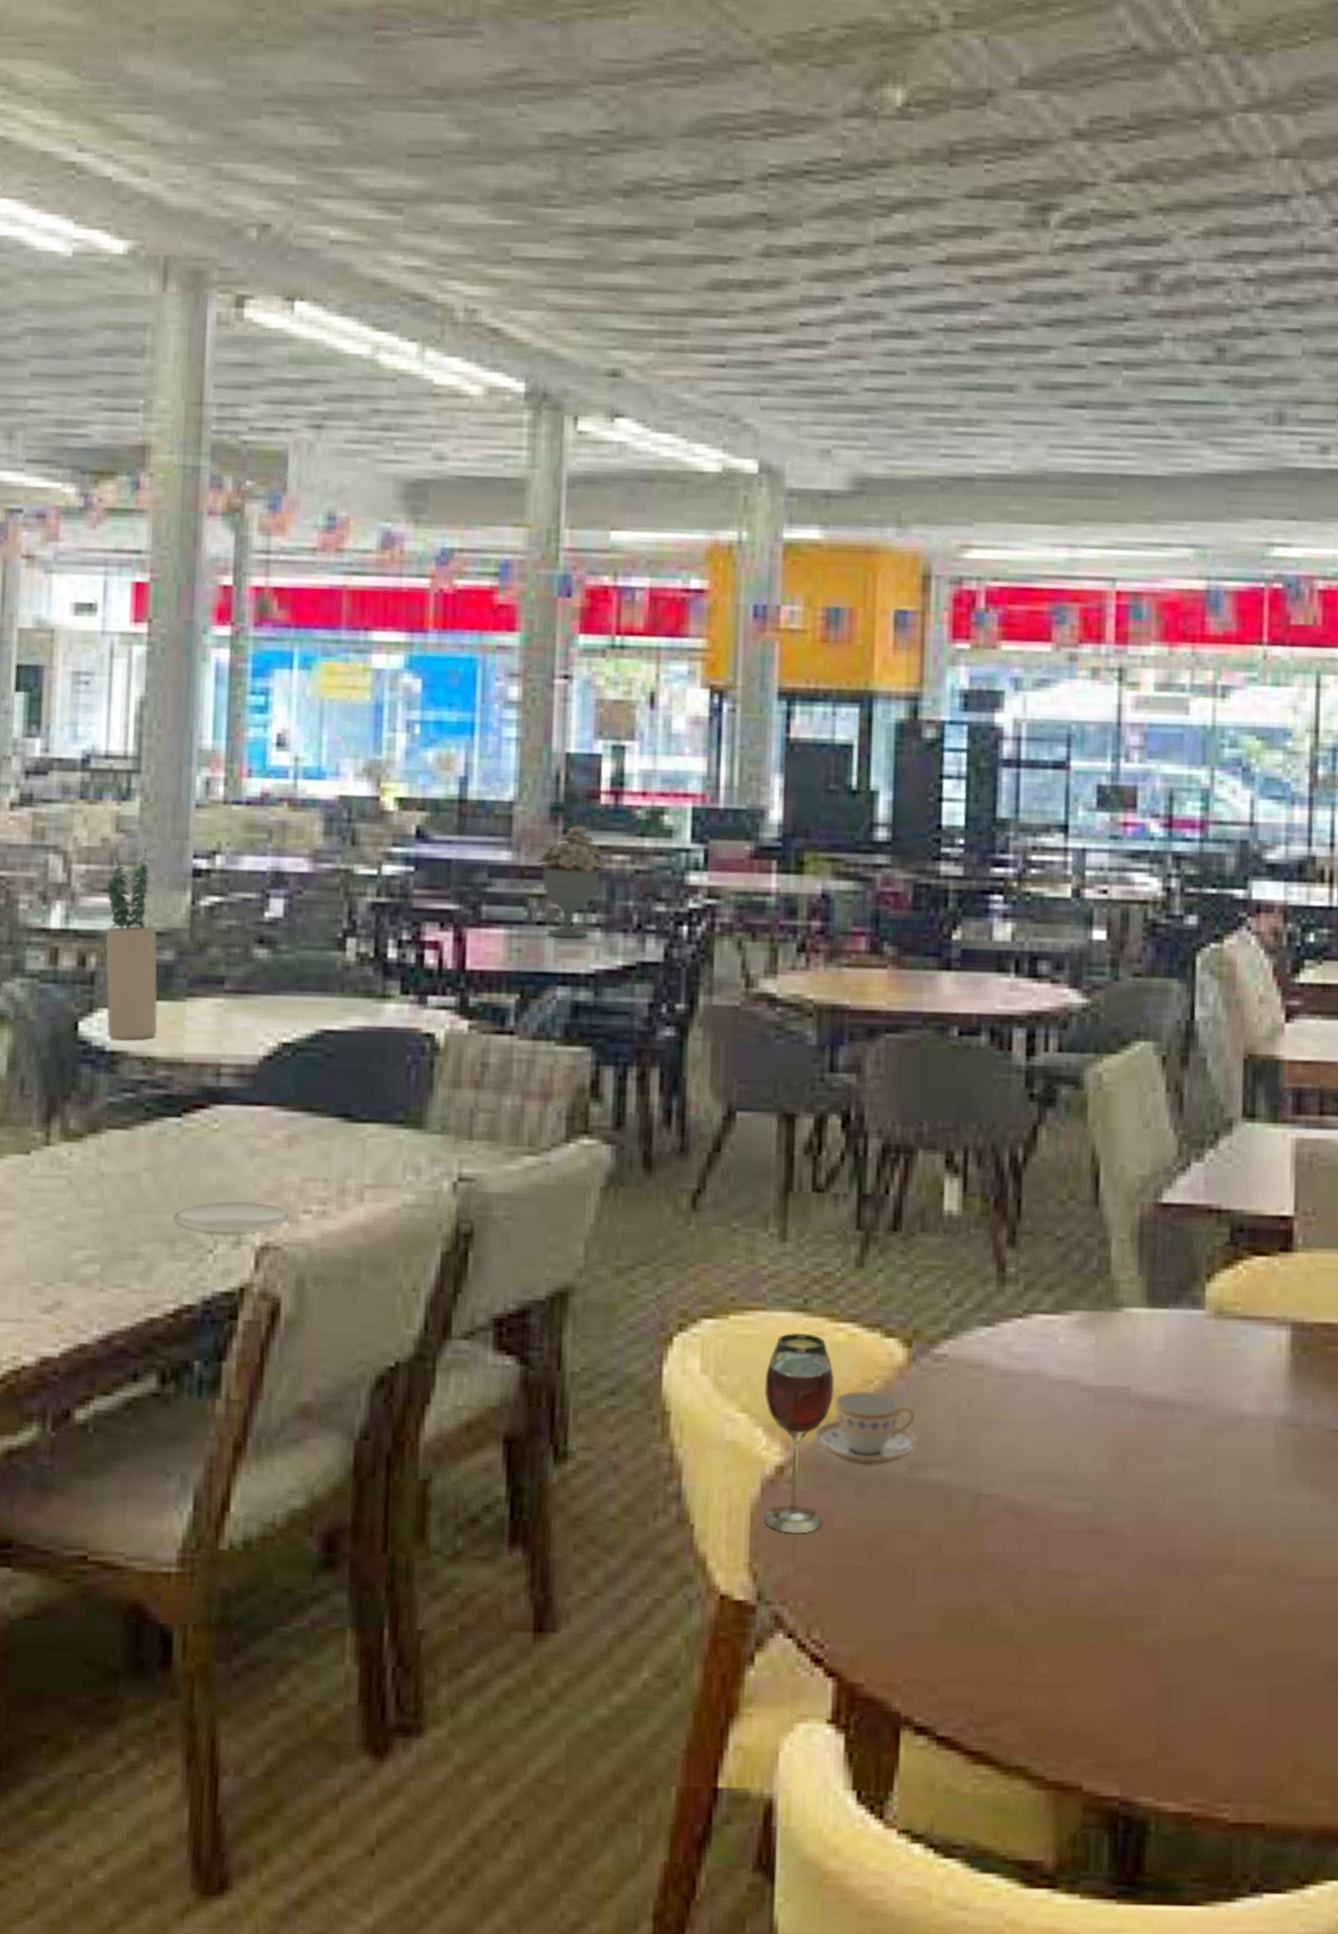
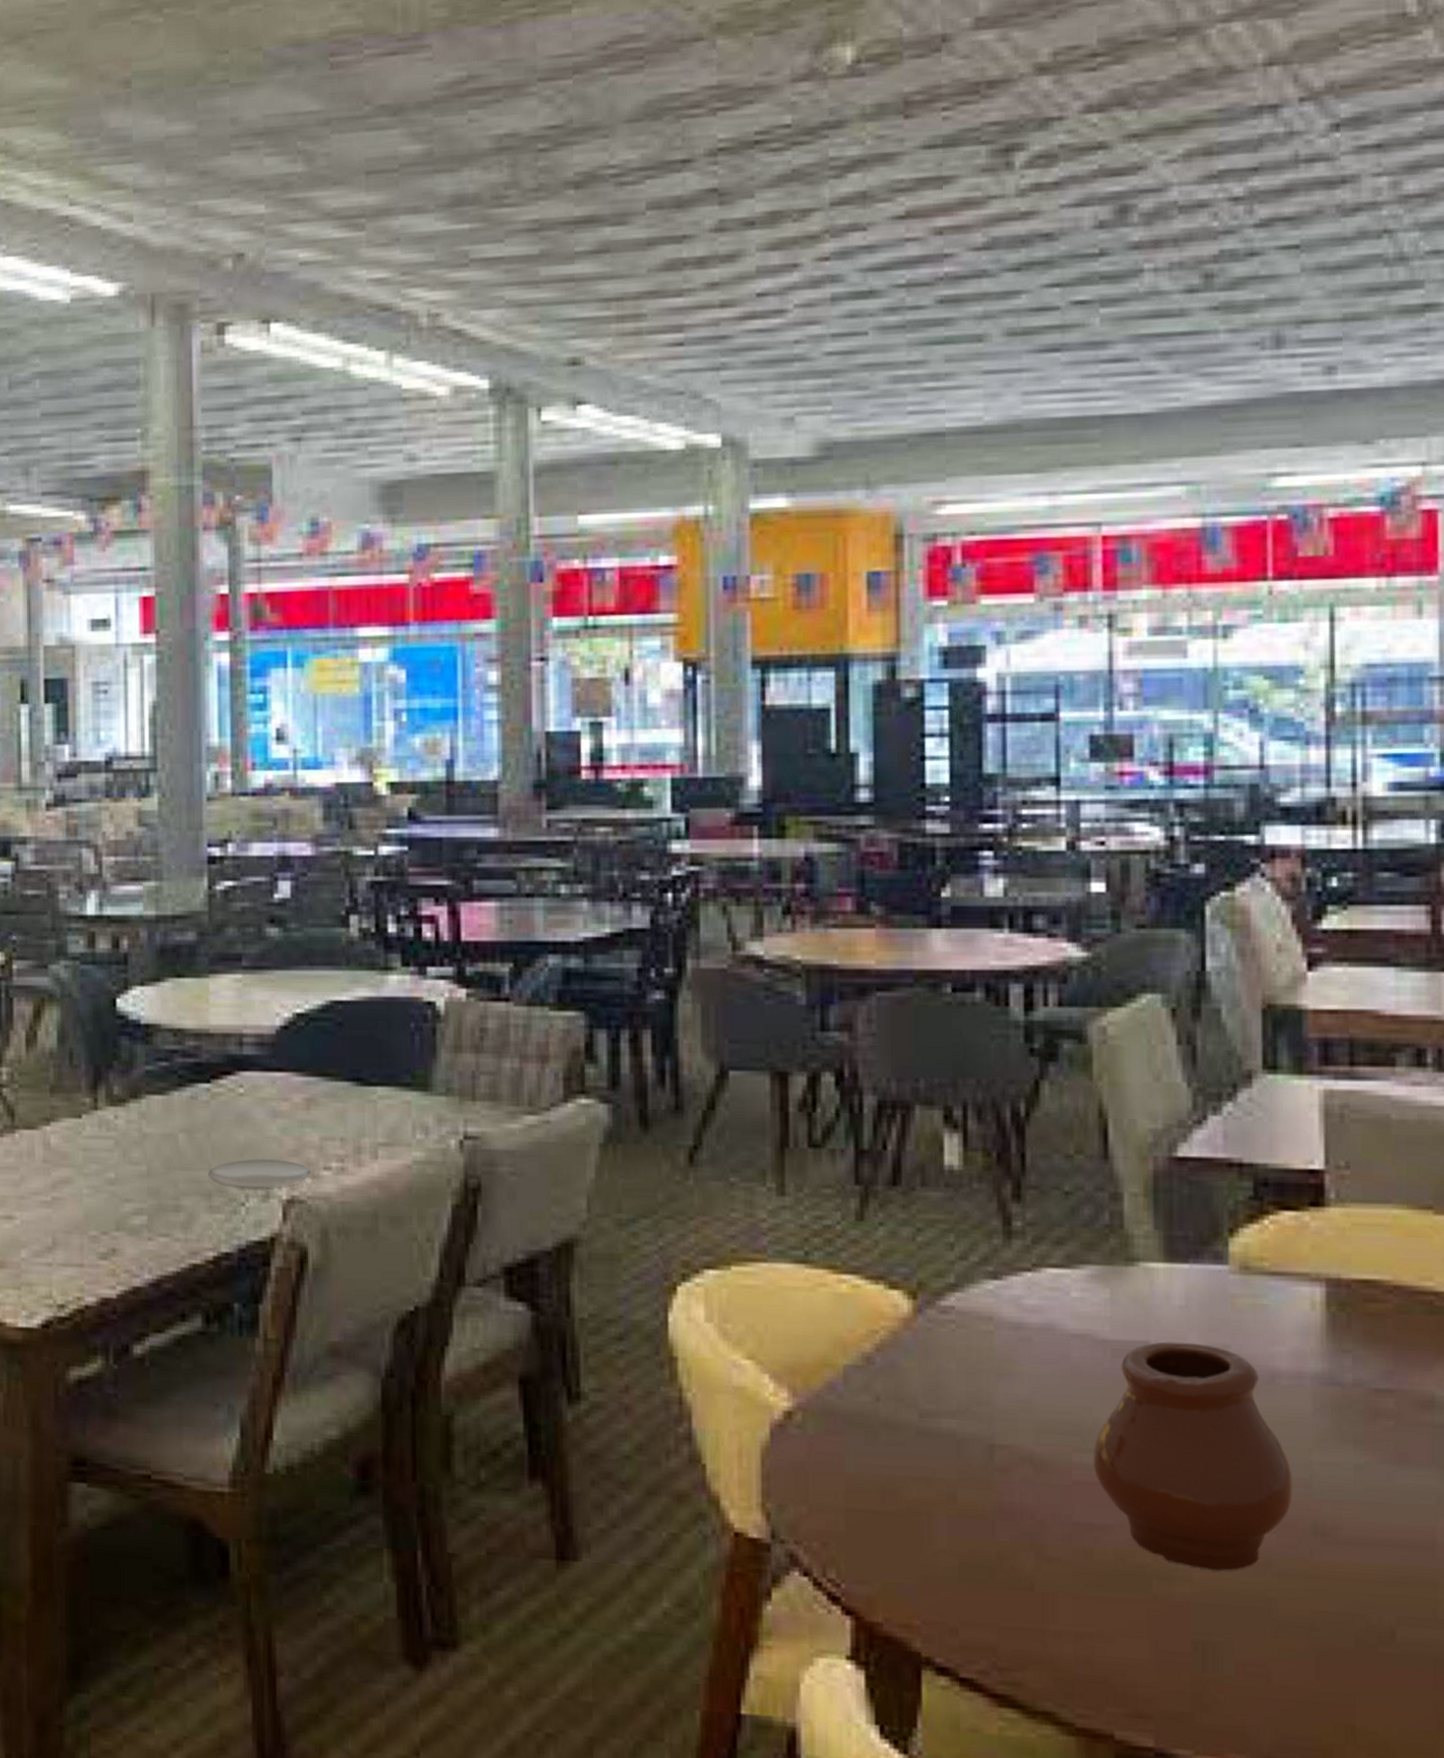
vase: present [105,849,158,1041] -> none [134,840,185,1015]
bouquet: present [536,825,607,940] -> none [522,800,590,910]
wineglass: present [764,1333,835,1534] -> none [768,1284,840,1477]
teacup: present [814,1390,918,1465] -> none [821,1340,928,1413]
vase: none [1072,1387,1255,1614] -> present [1093,1341,1293,1571]

